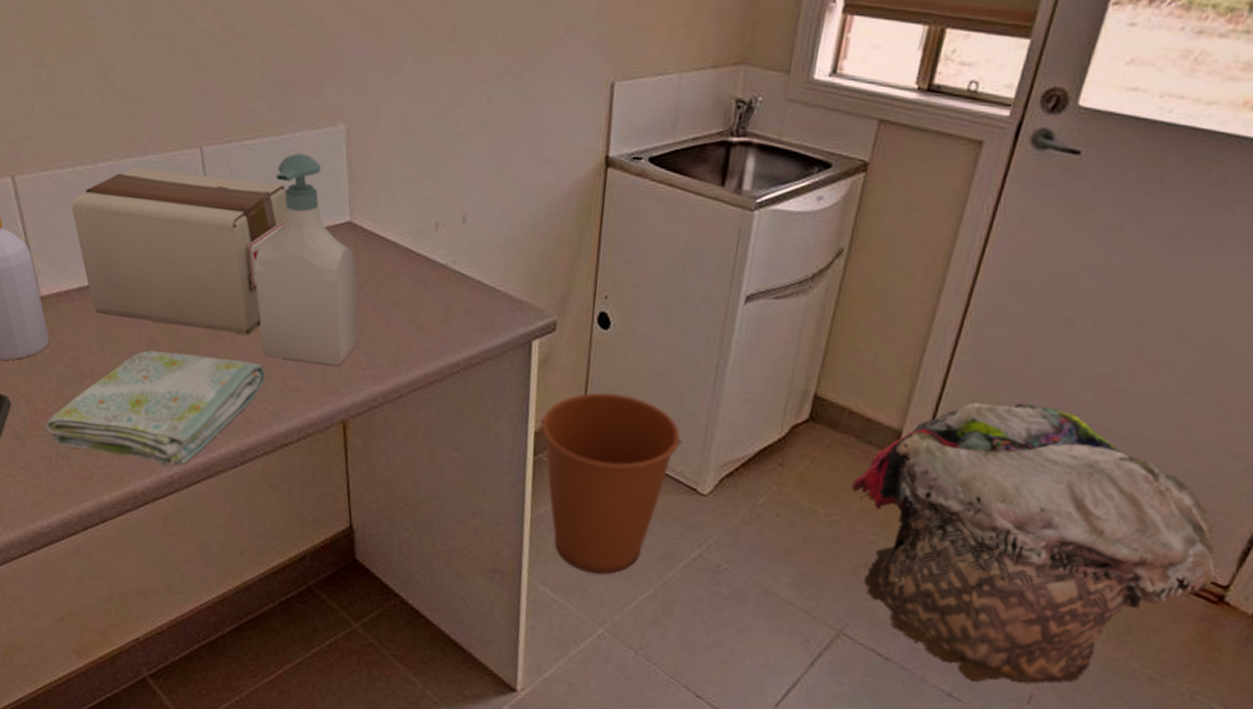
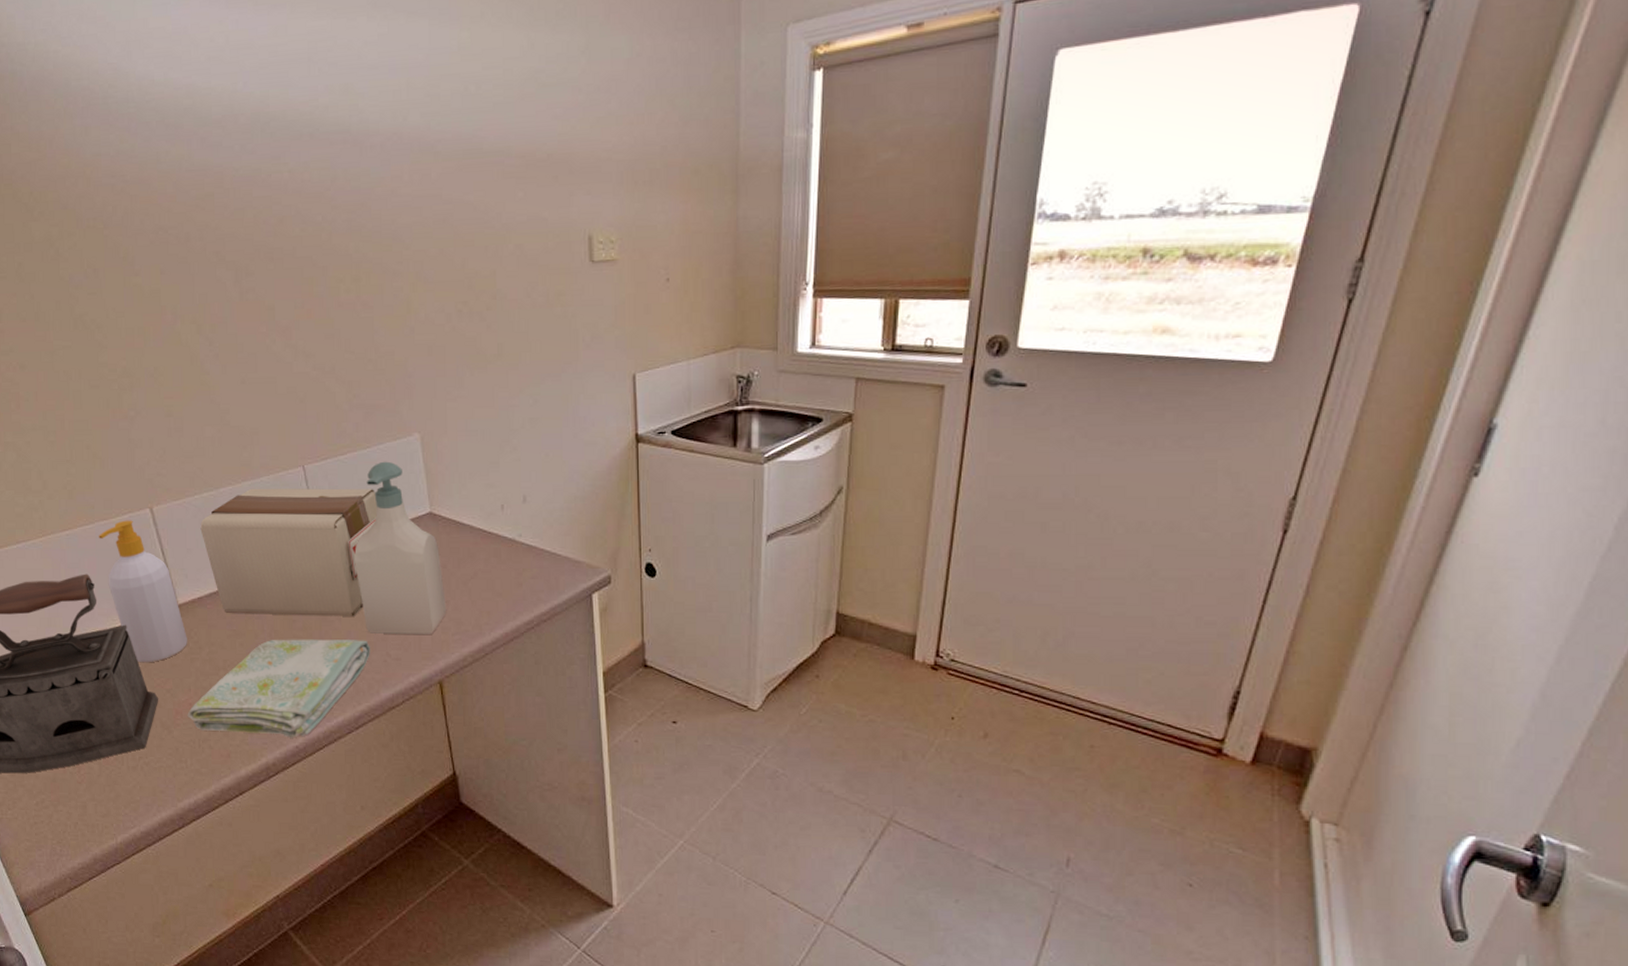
bucket: present [540,392,683,574] -> none [606,630,730,791]
laundry basket: present [849,402,1217,684] -> none [878,599,1210,853]

